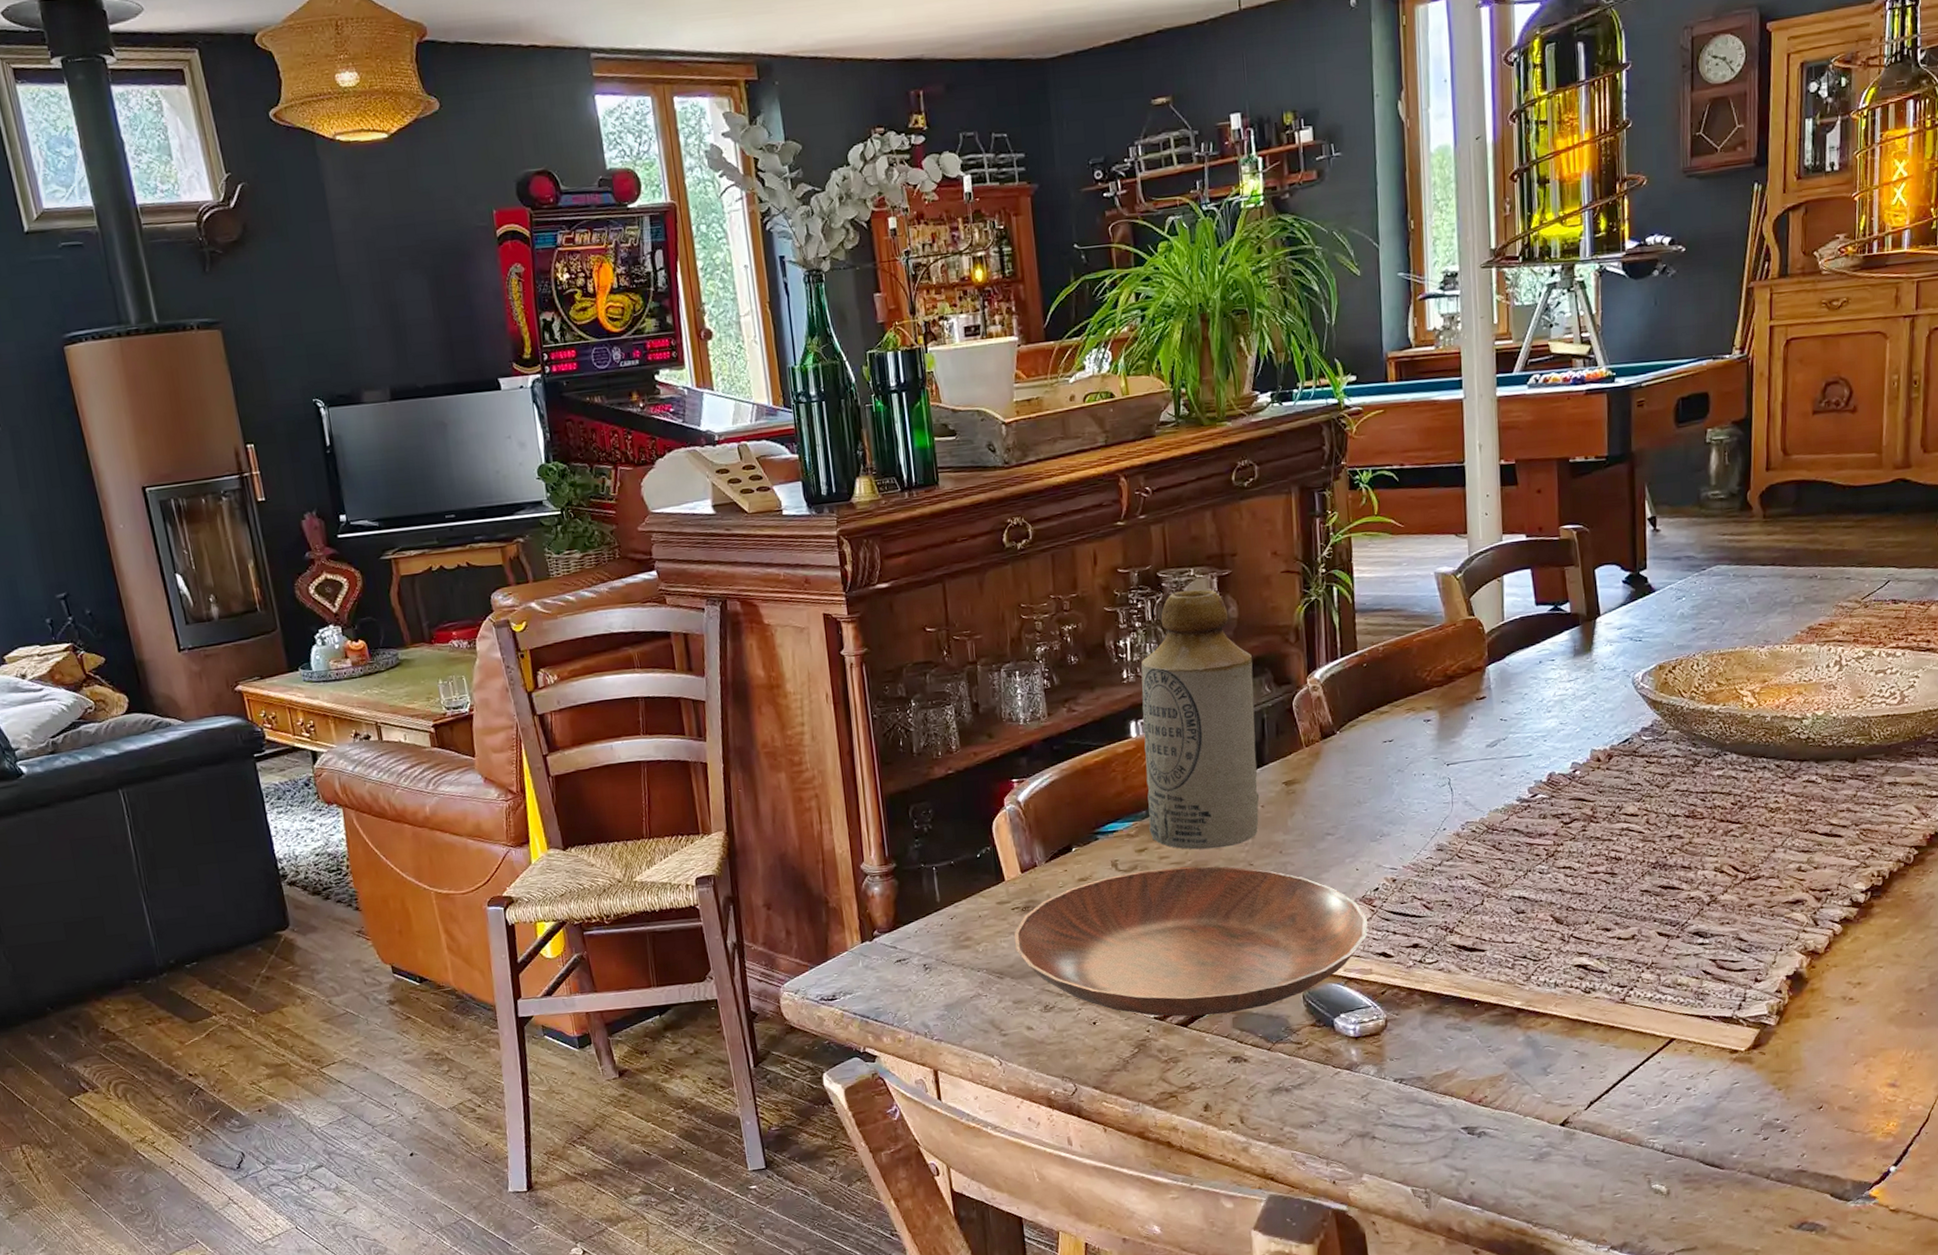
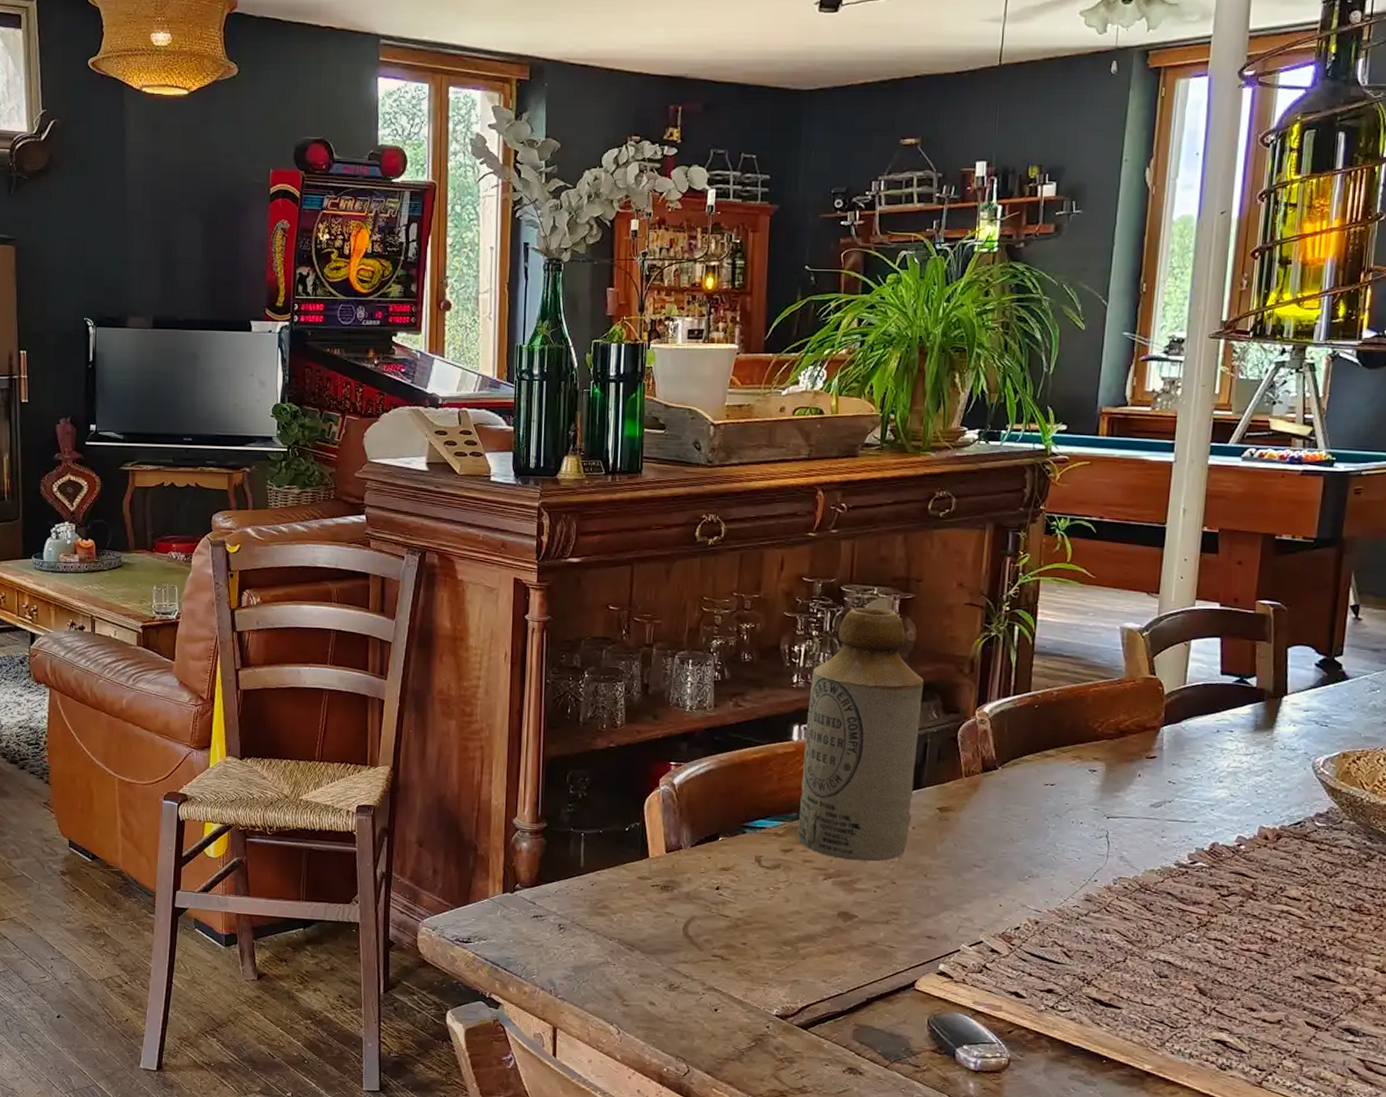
bowl: present [1013,866,1368,1017] -> none [649,870,1005,1025]

